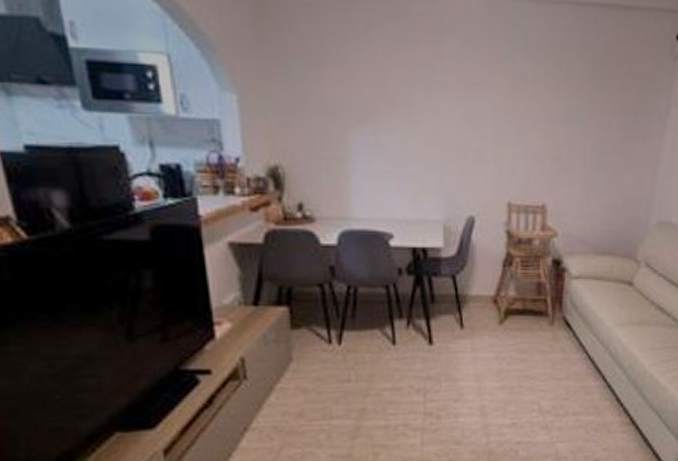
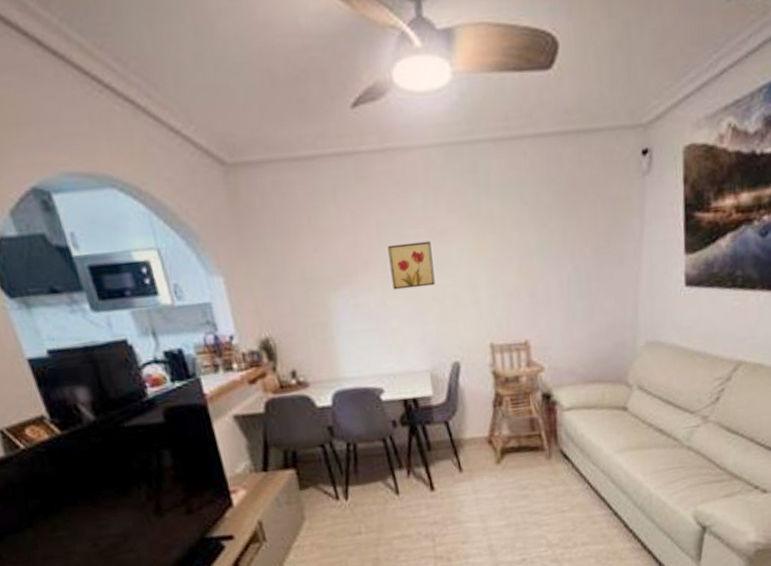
wall art: none [416,88,461,136] -> present [388,240,435,290]

